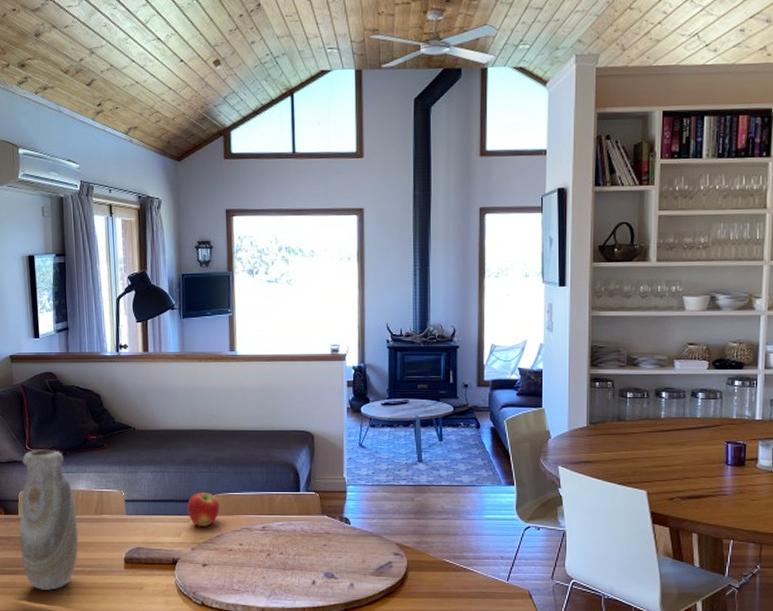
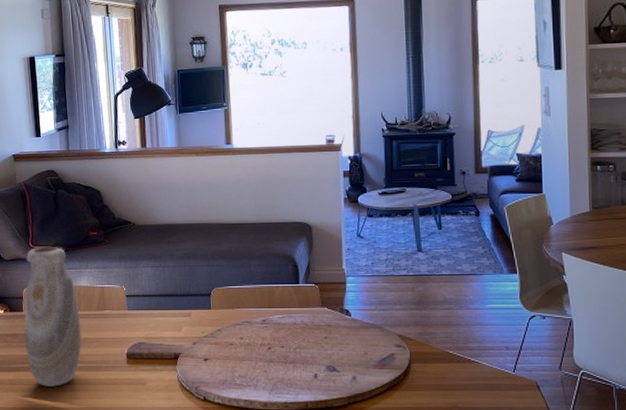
apple: present [187,490,220,526] -> none [188,284,220,320]

